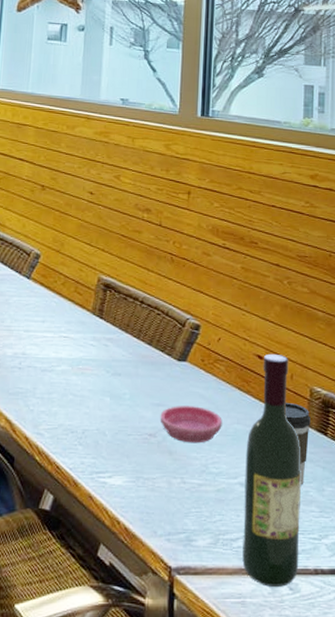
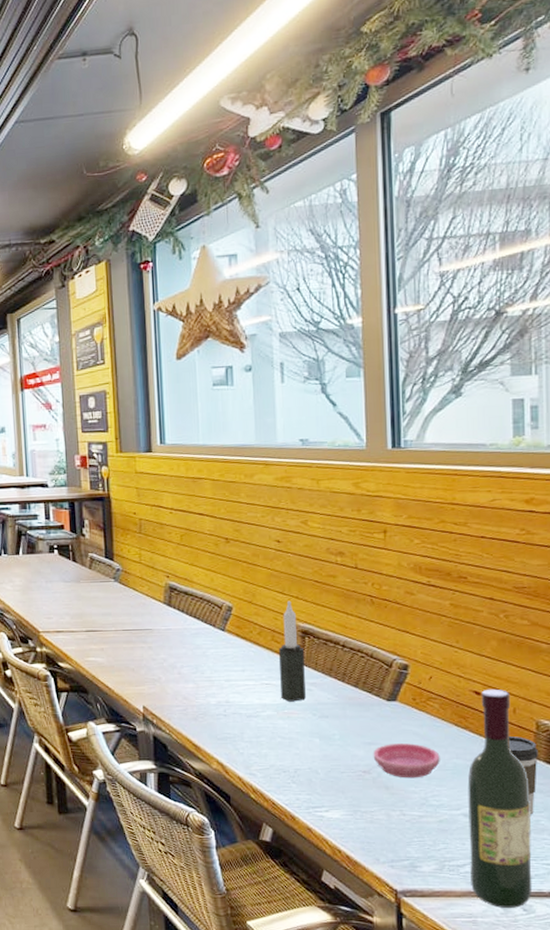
candle: none [77,252,104,357] -> present [279,600,306,702]

